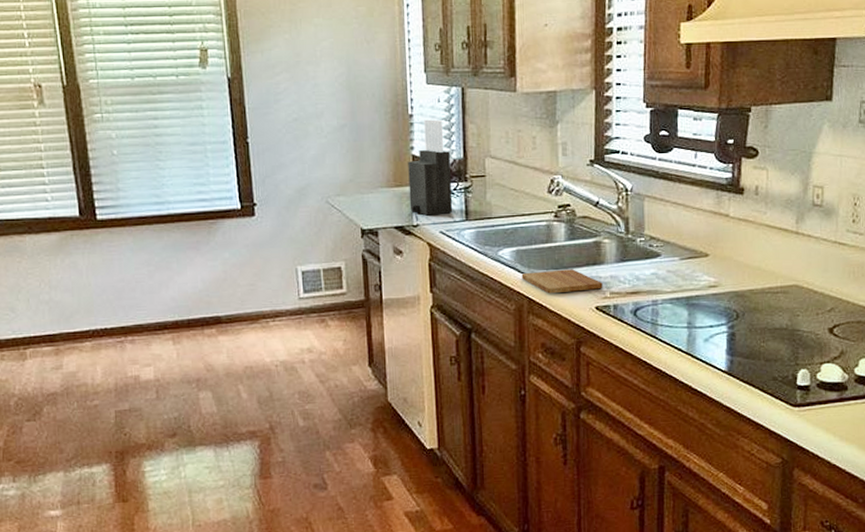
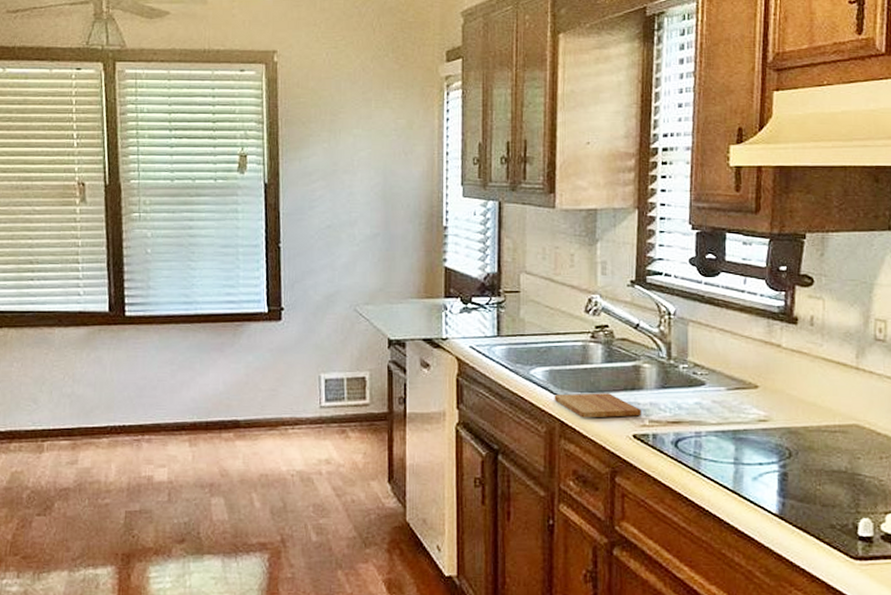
knife block: present [408,119,453,216] -> none [439,232,485,329]

